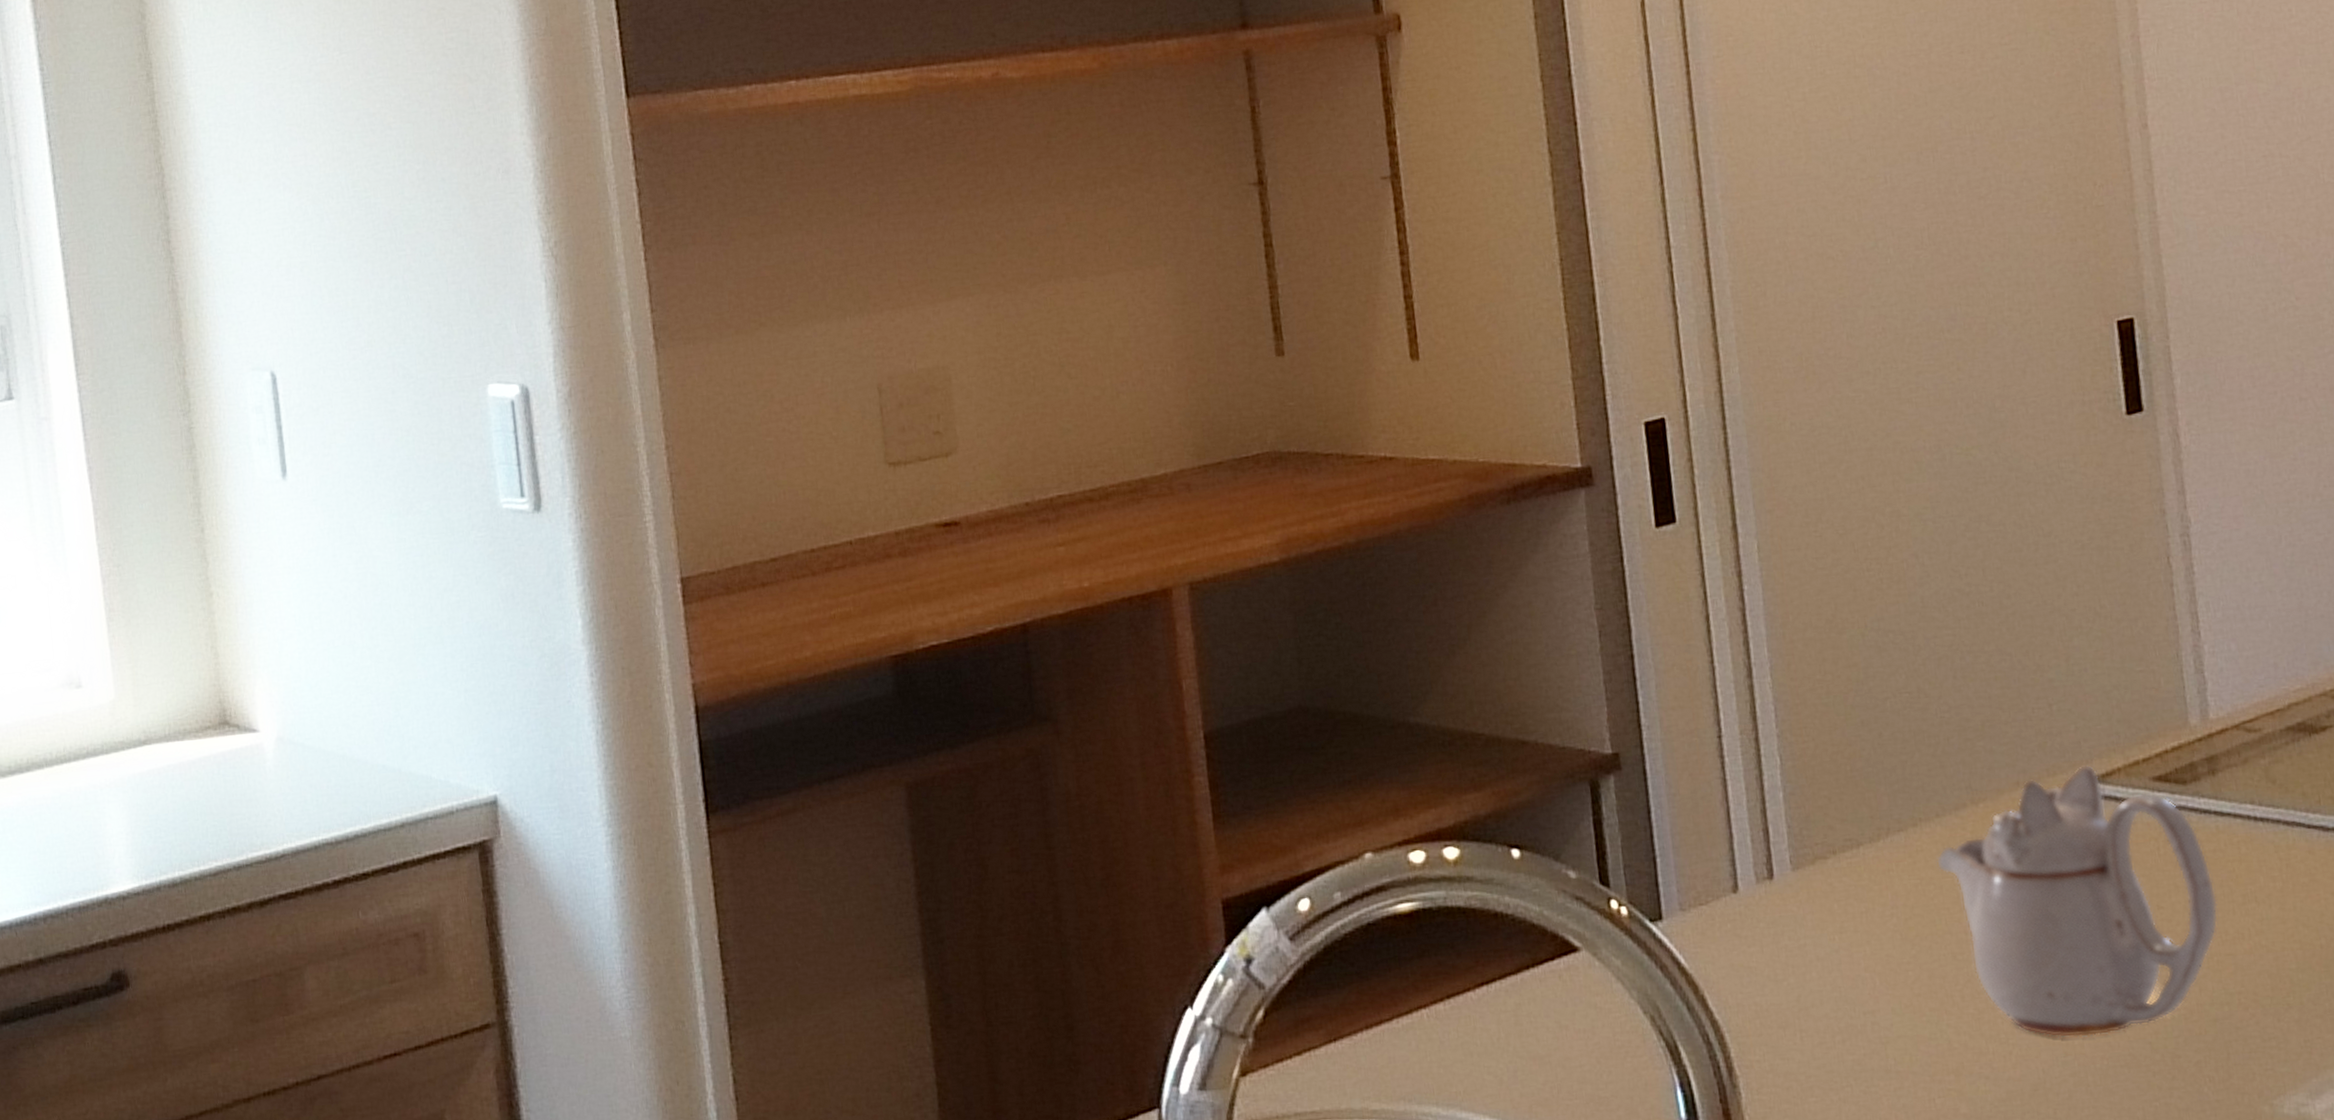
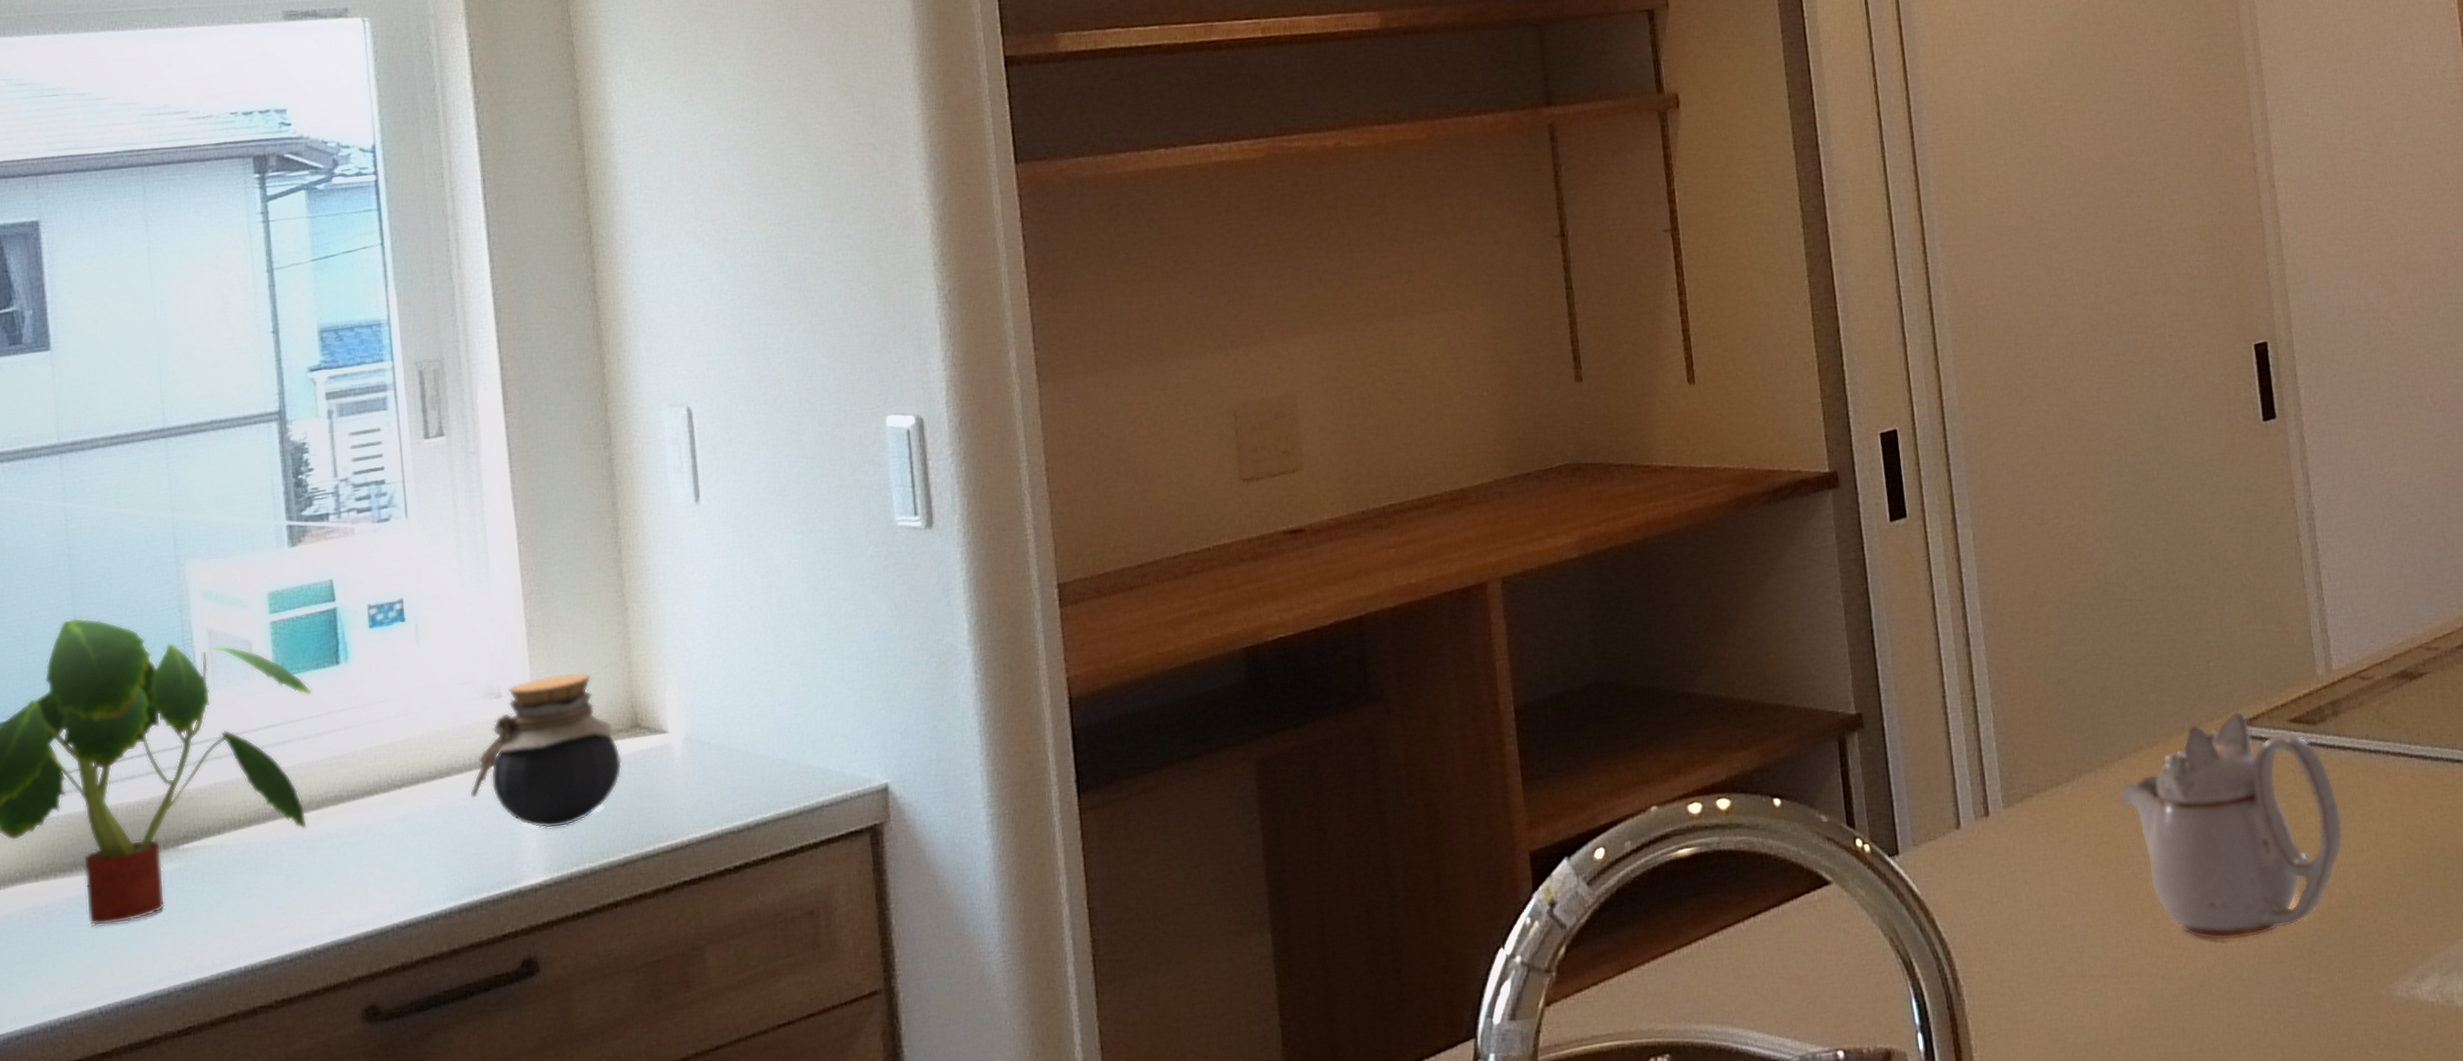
jar: none [51,662,211,833] -> present [470,672,622,829]

